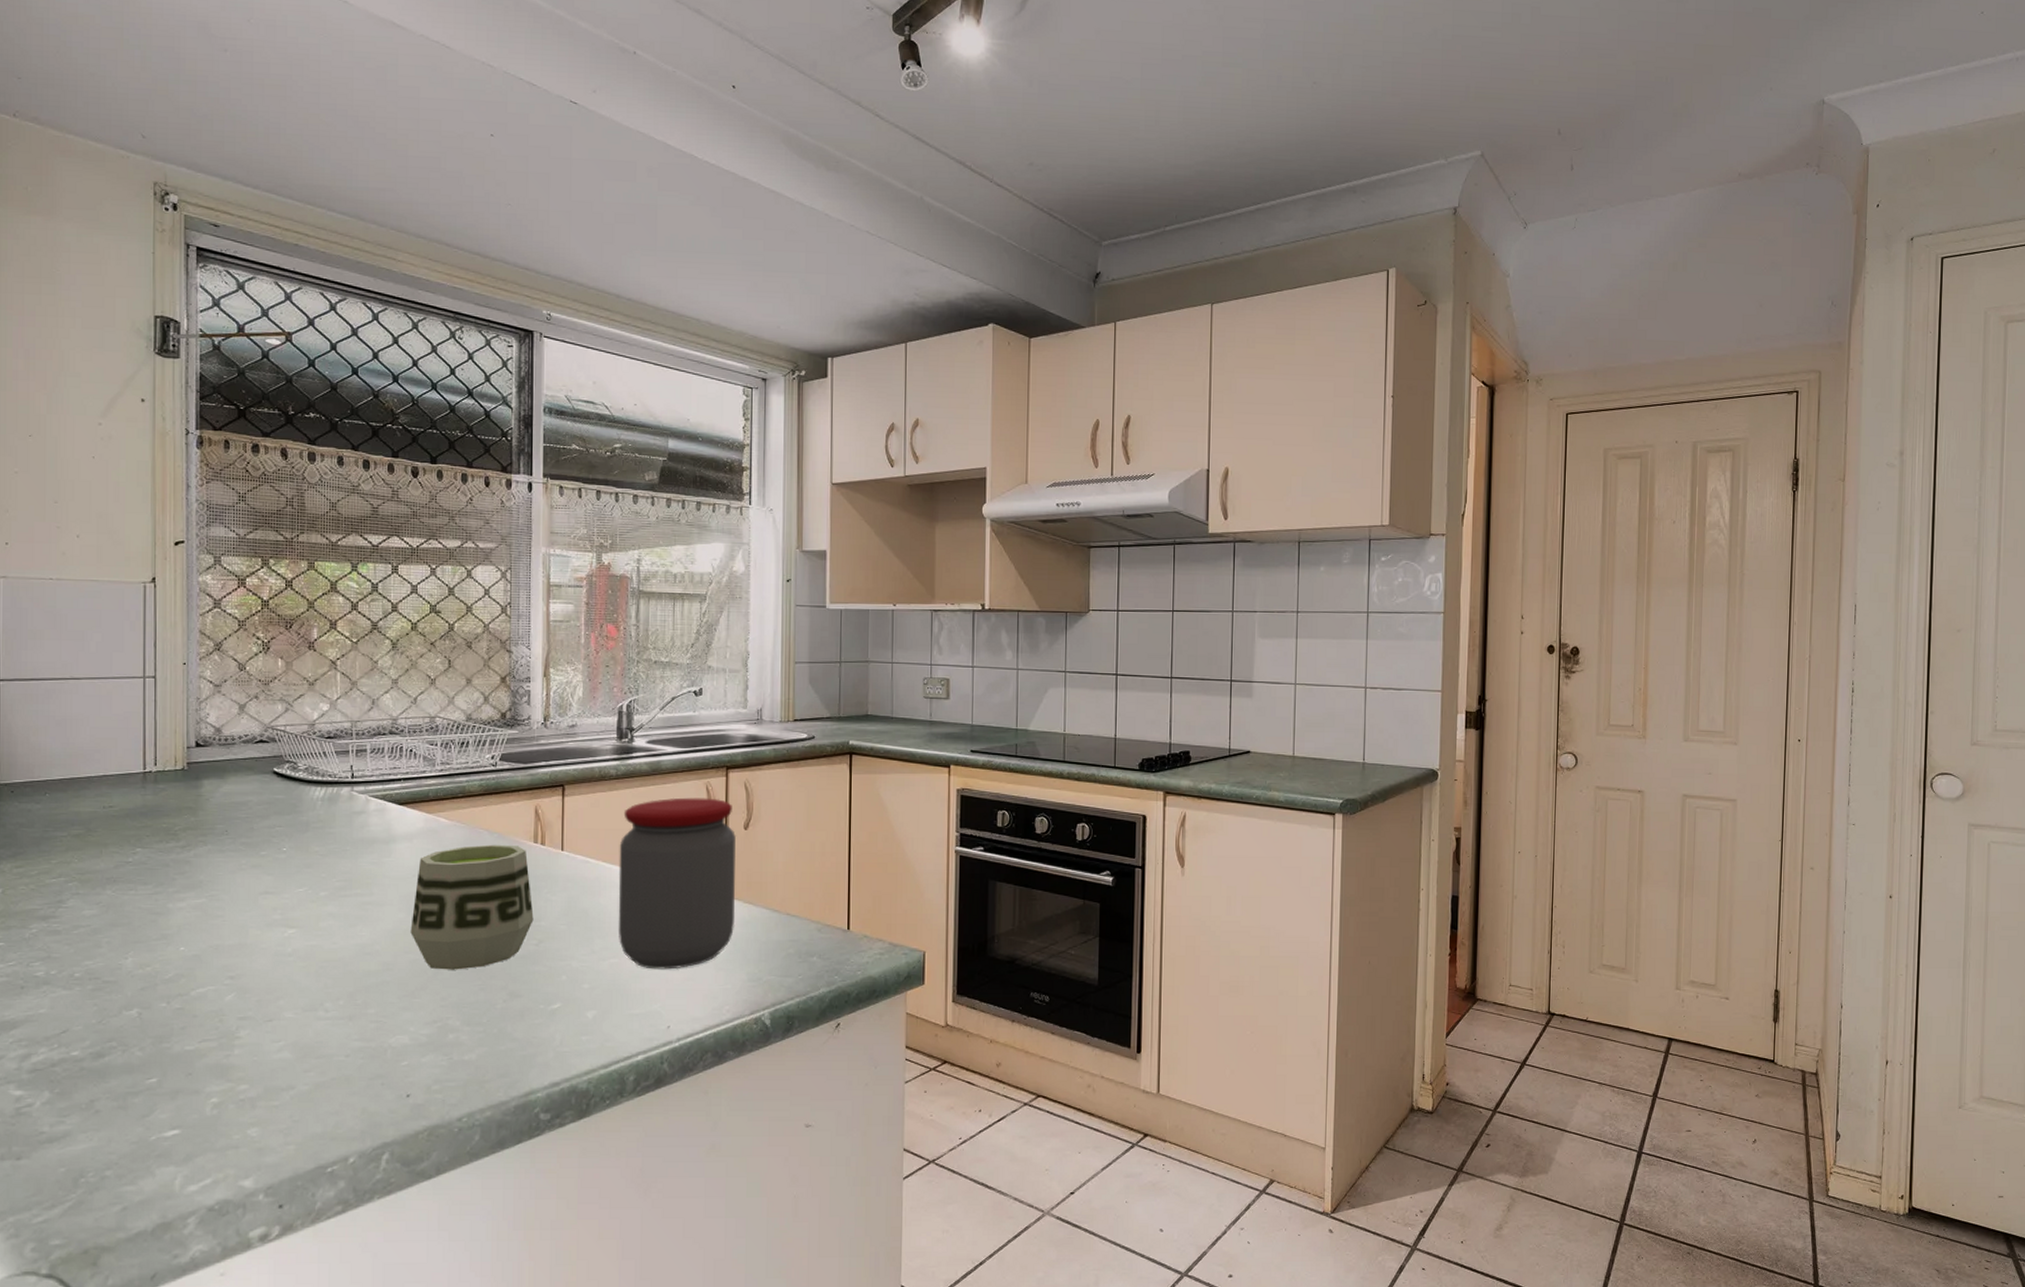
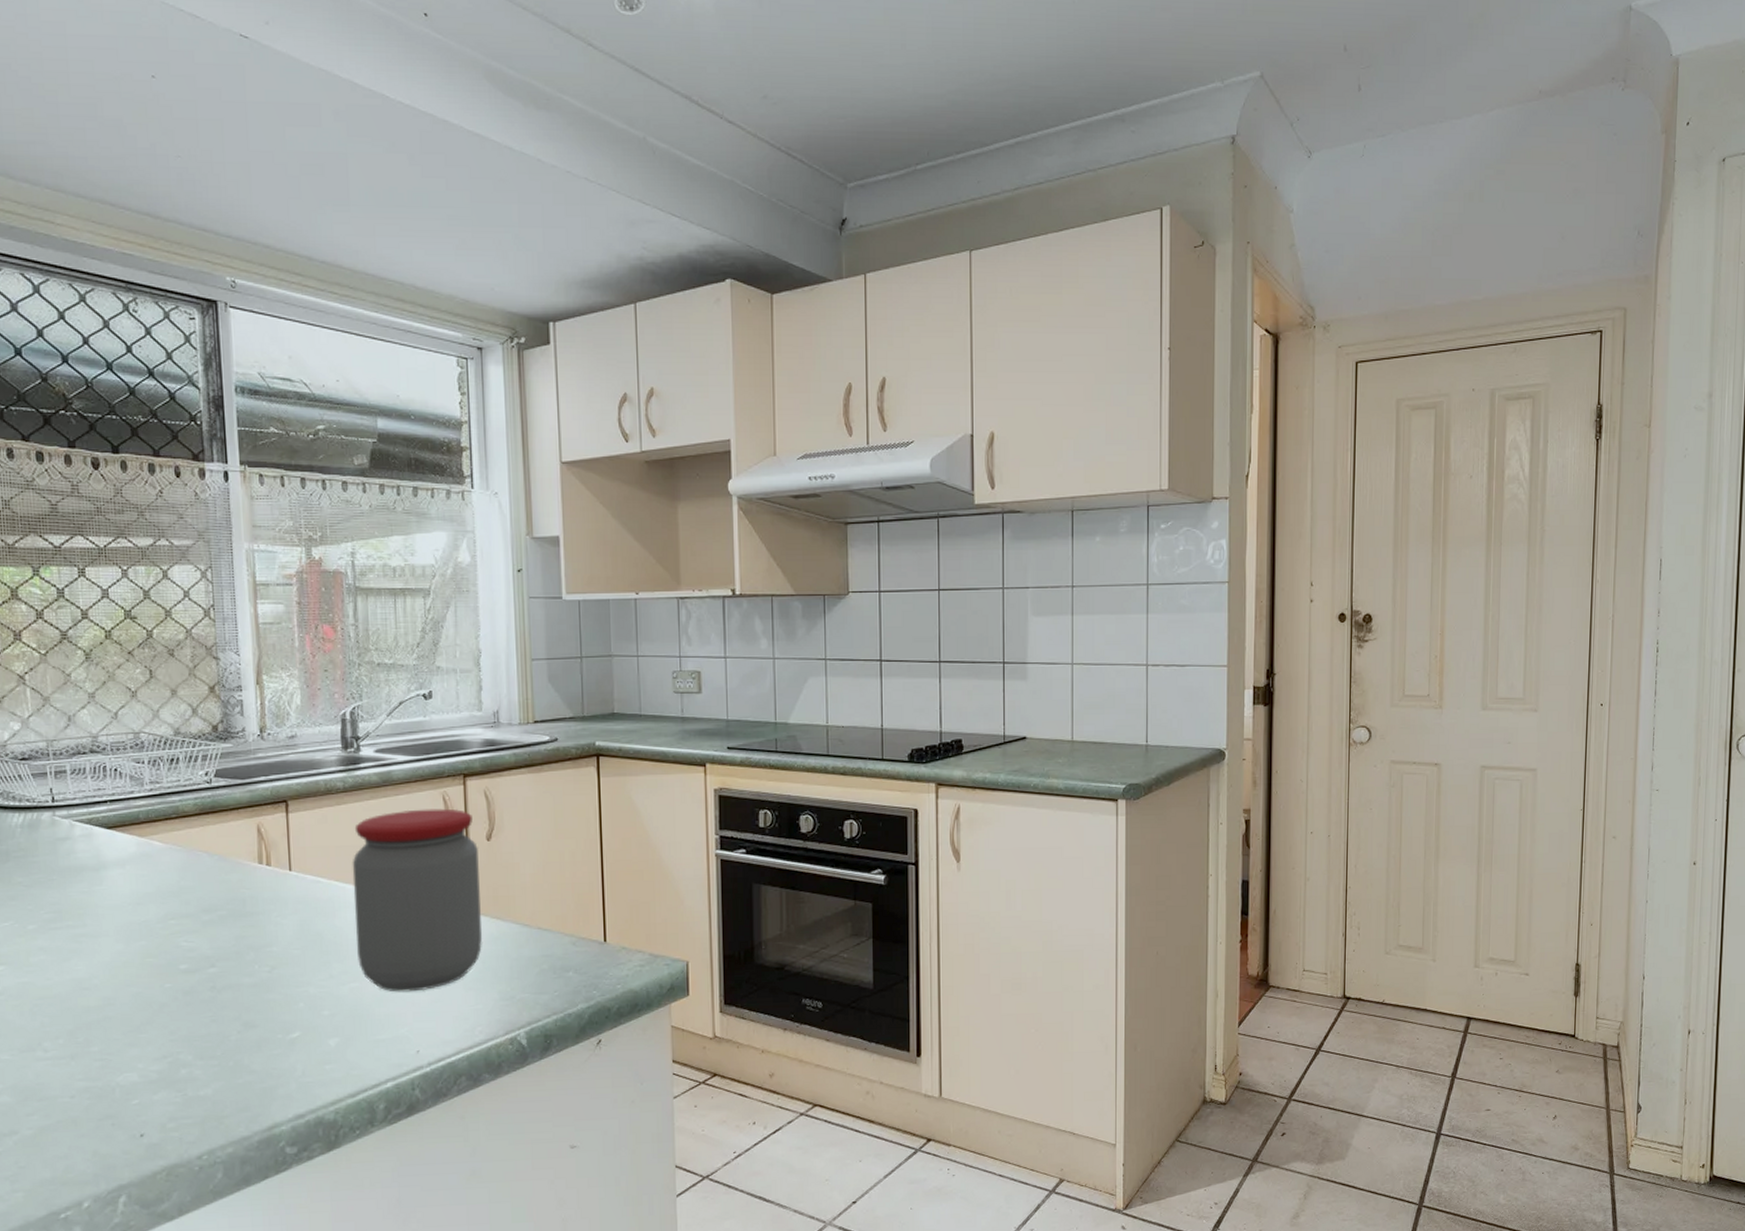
cup: present [410,844,534,970] -> none [130,867,264,1003]

